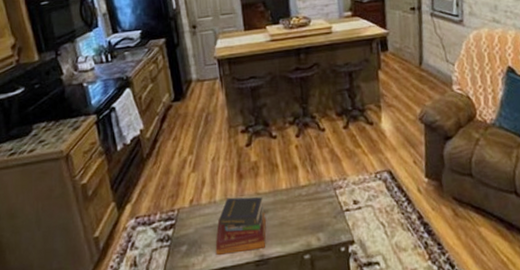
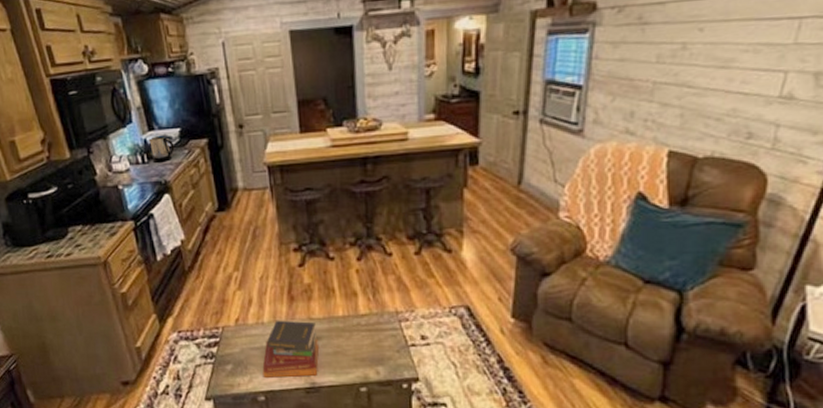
kettle: none [113,36,136,62] -> present [149,135,175,164]

